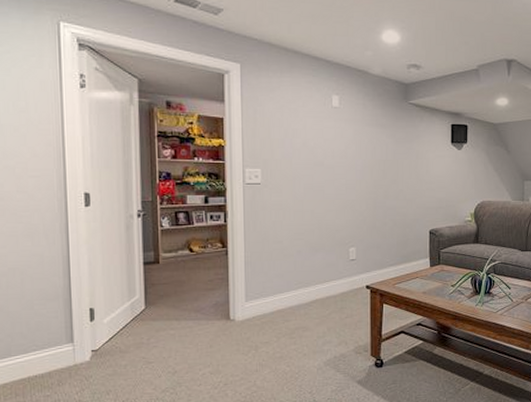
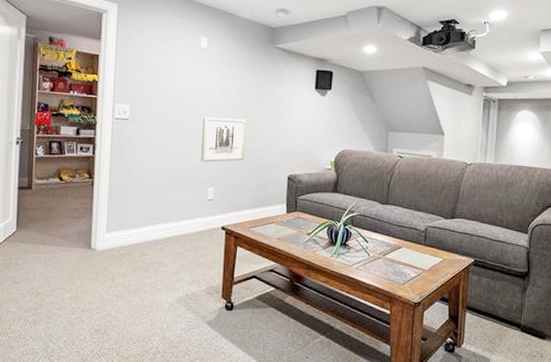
wall art: none [340,177,385,222] -> present [201,117,247,162]

